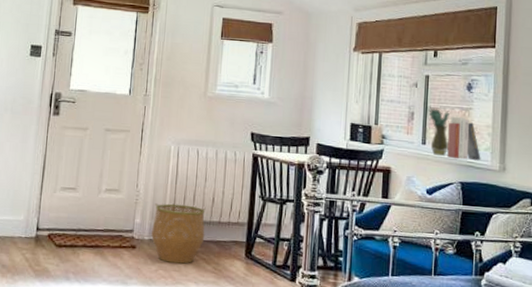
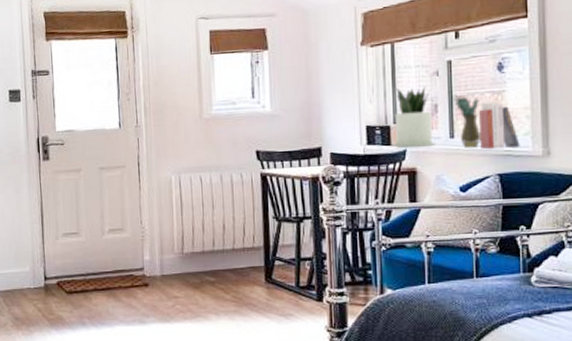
basket: present [151,203,206,264] -> none [162,235,220,296]
planter: none [372,94,410,150] -> present [393,87,437,149]

